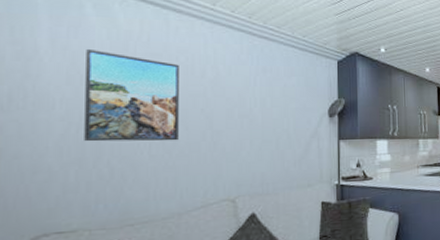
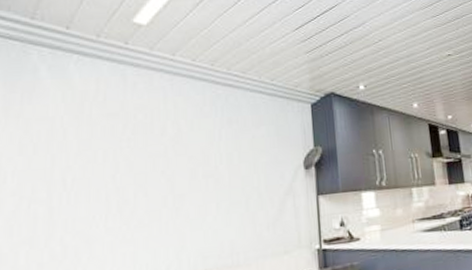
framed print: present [84,48,179,142] -> none [36,114,137,218]

